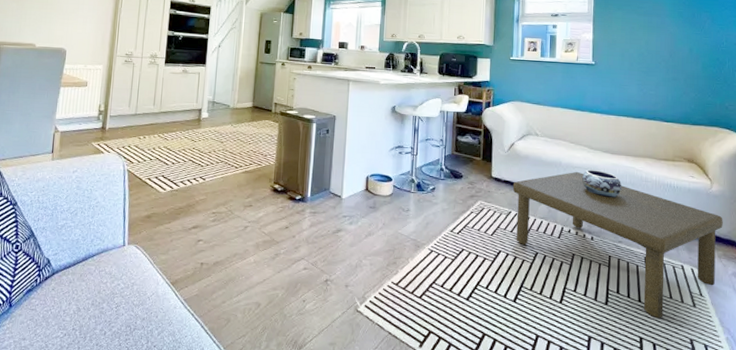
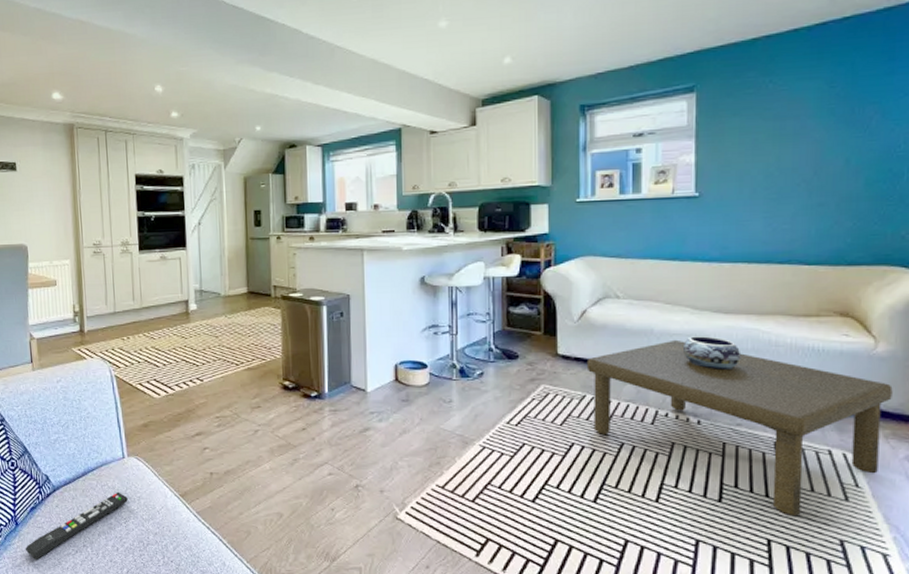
remote control: none [14,277,122,343] -> present [25,492,128,561]

